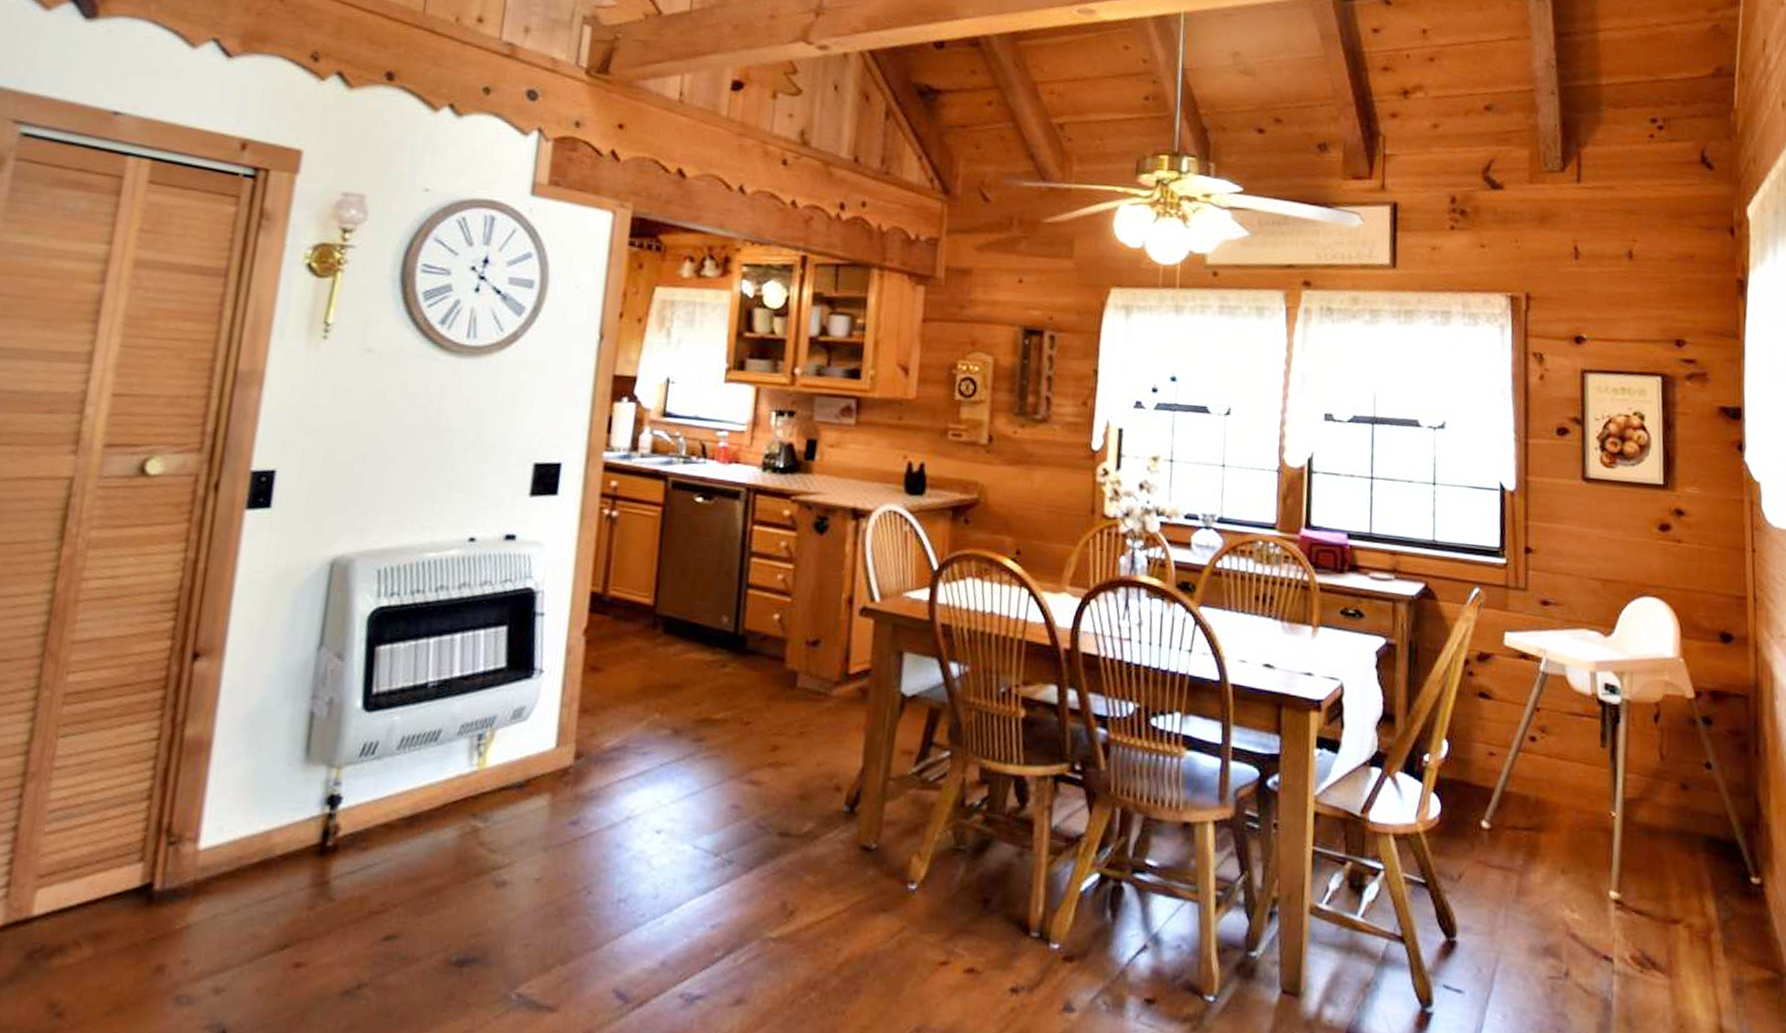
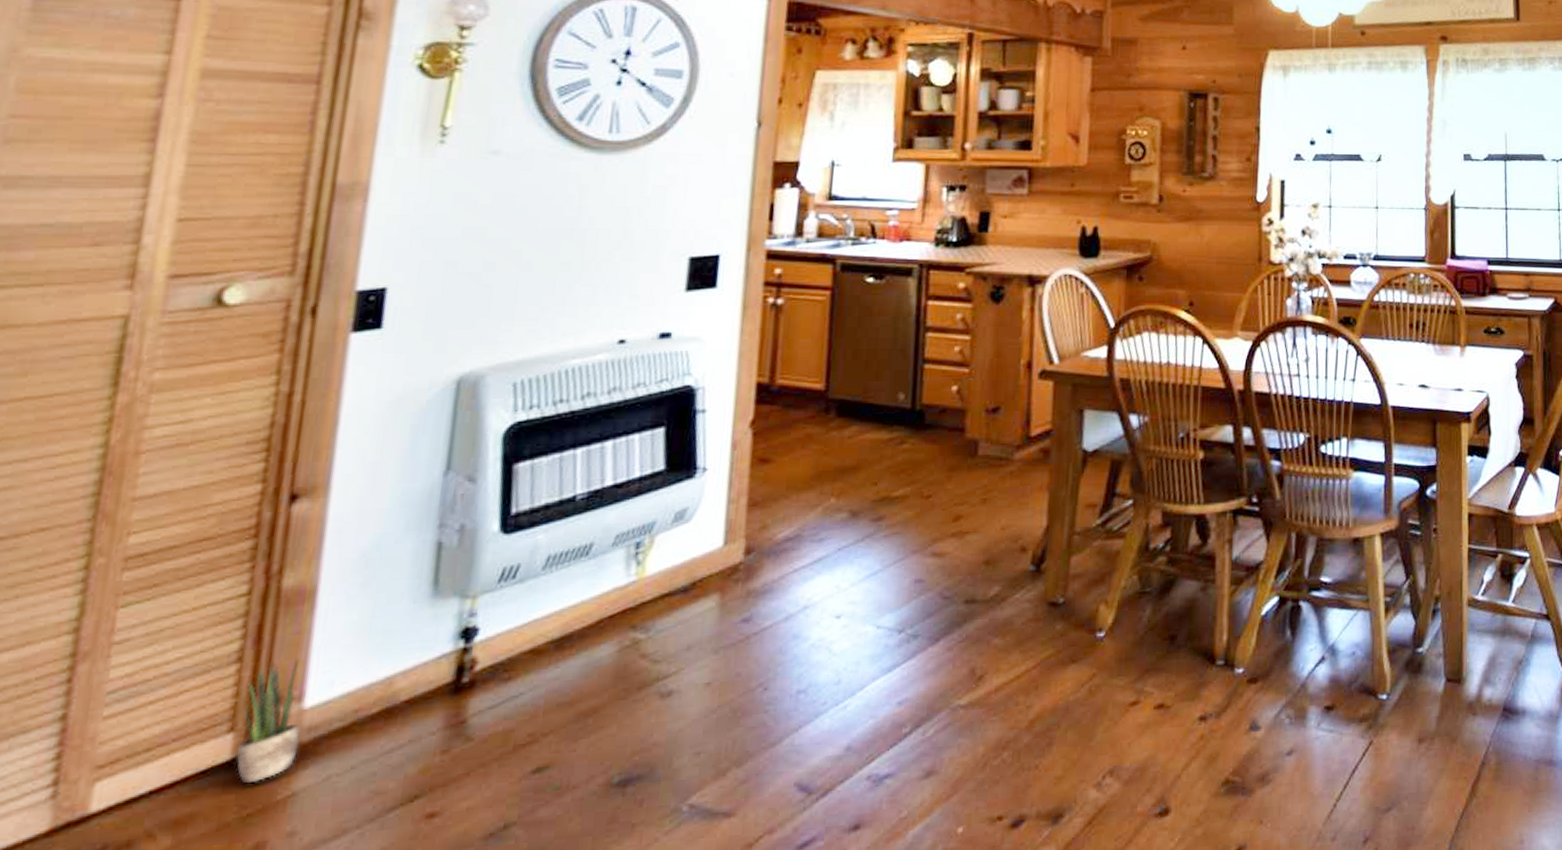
potted plant: none [145,803,196,910] -> present [236,658,300,783]

